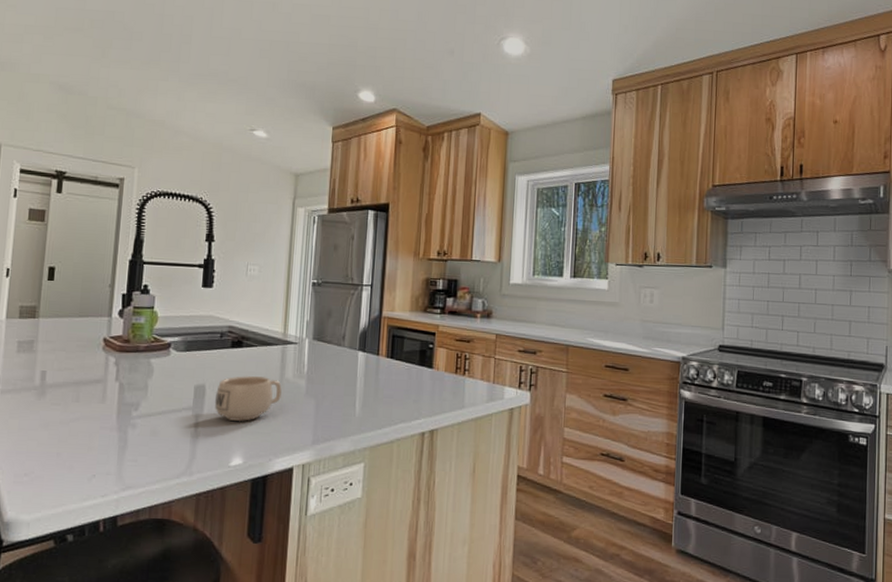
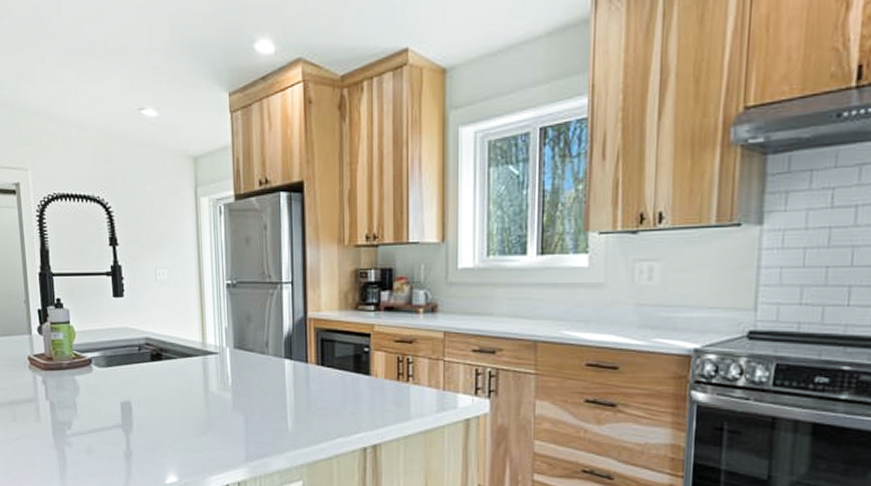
mug: present [214,376,282,422] -> none [142,391,208,439]

